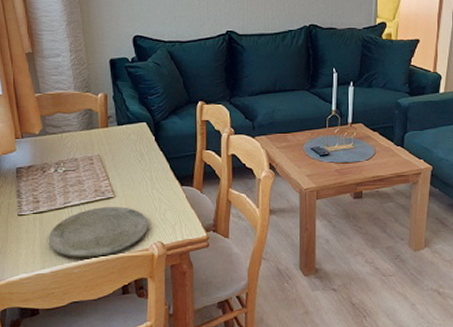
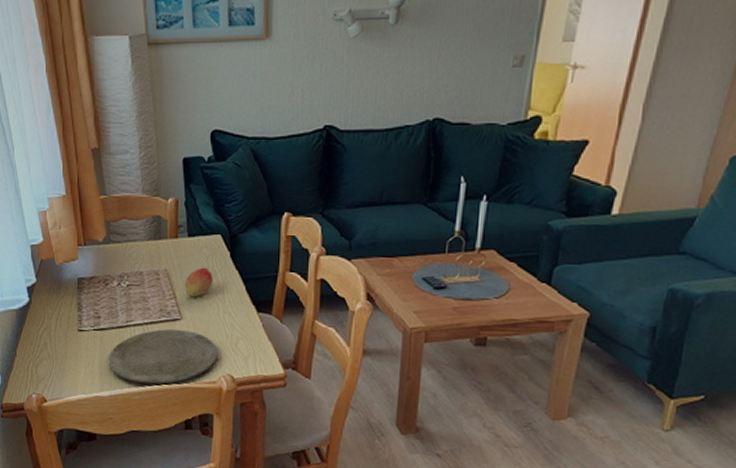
fruit: none [116,151,141,178] -> present [184,267,213,298]

